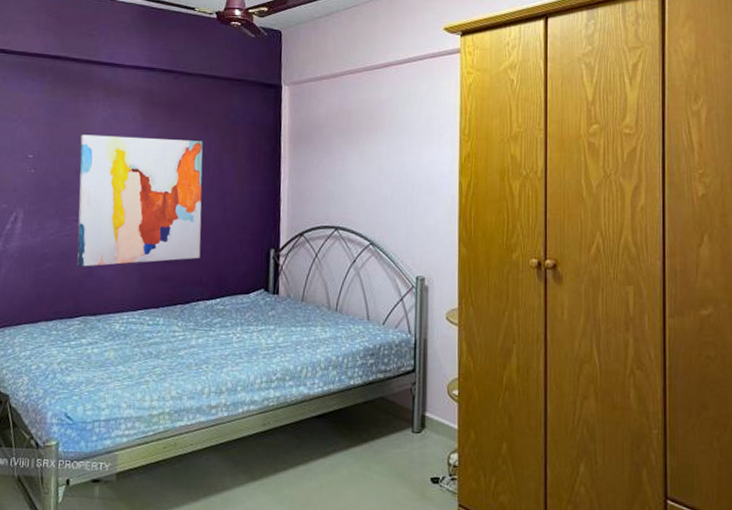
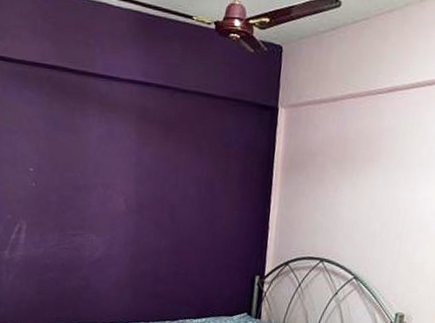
wall art: present [77,134,203,267] -> none [75,150,196,280]

